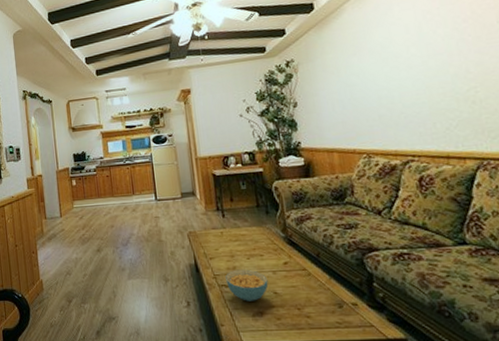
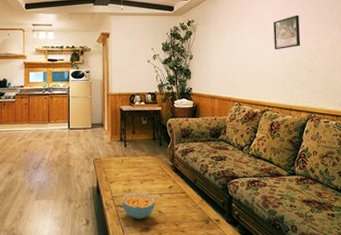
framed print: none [407,30,453,82] -> present [273,15,300,50]

